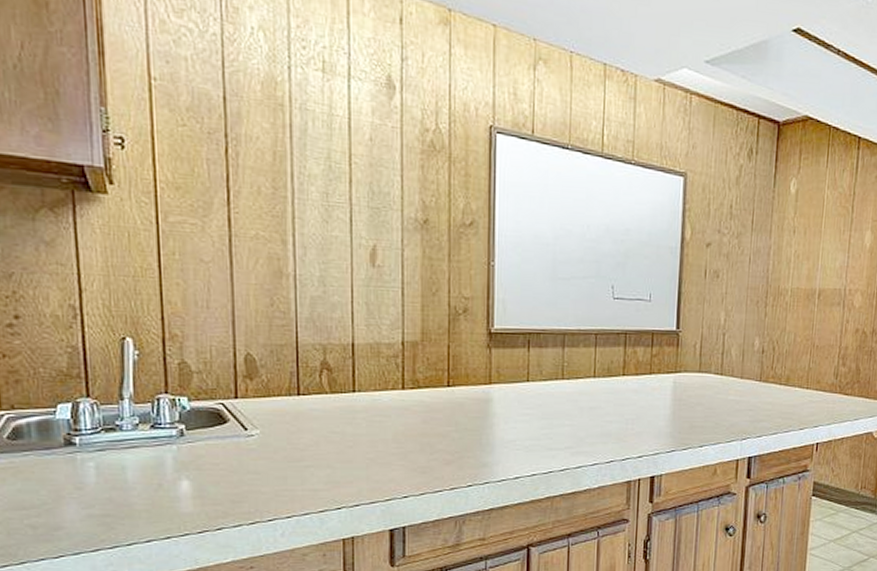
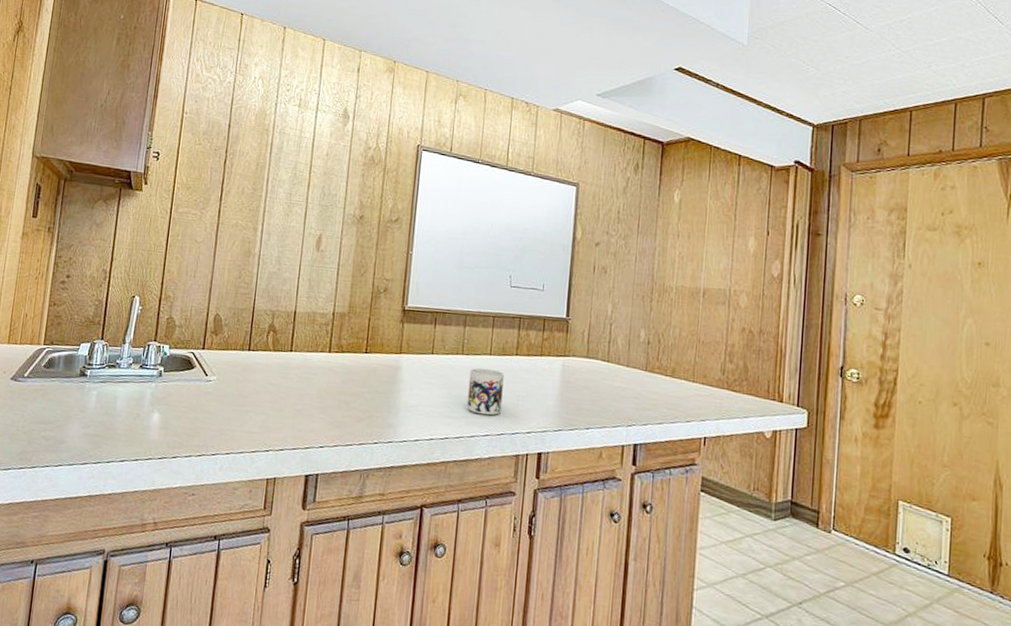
mug: none [571,392,611,443] -> present [466,368,504,416]

